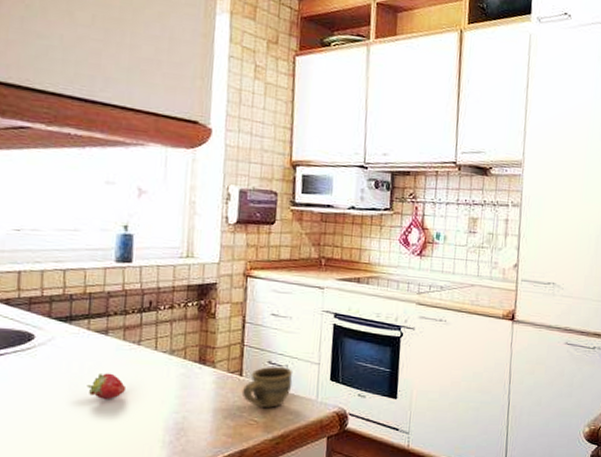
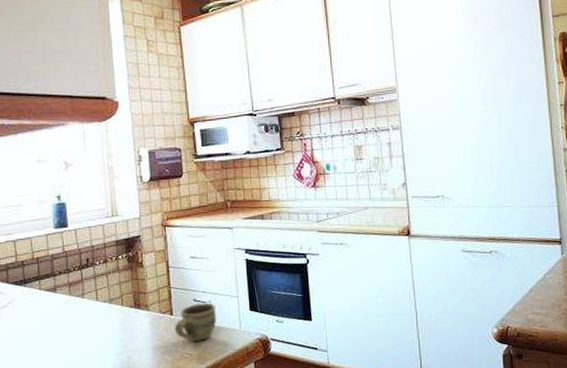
fruit: present [86,373,127,400] -> none [45,325,78,349]

